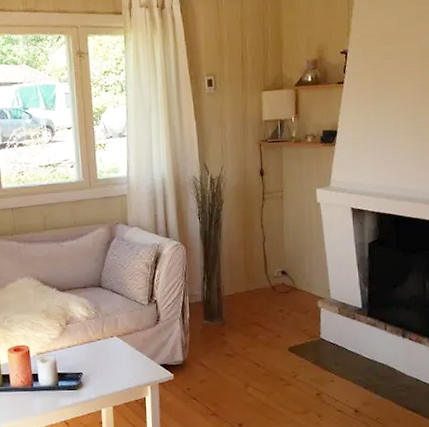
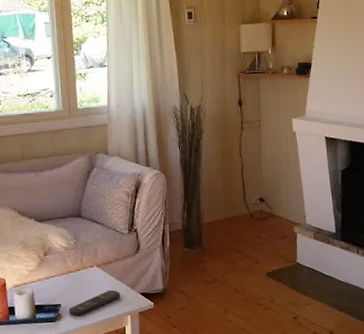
remote control: none [90,360,140,386] -> present [69,289,120,317]

